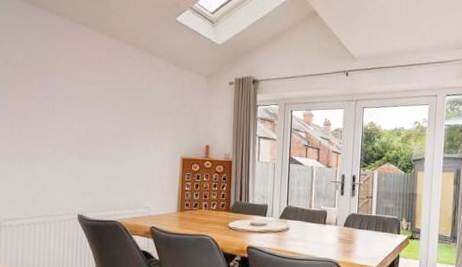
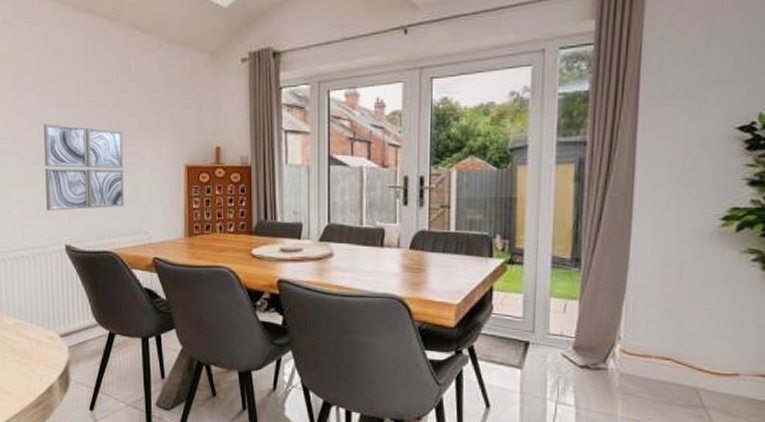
wall art: none [64,118,133,187] -> present [43,123,124,211]

